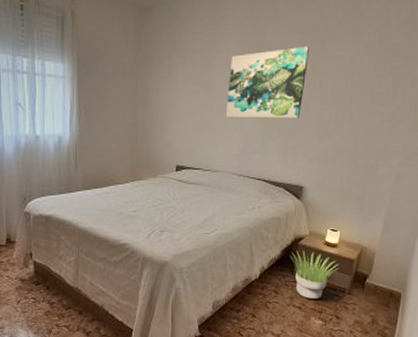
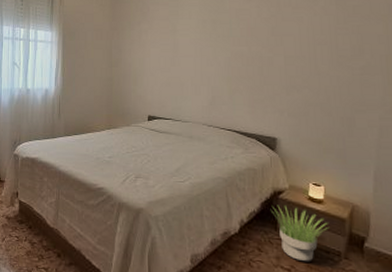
wall art: present [225,46,309,119] -> none [192,10,267,74]

